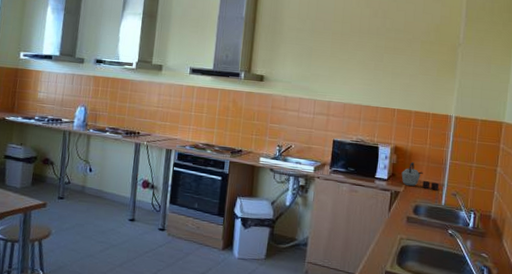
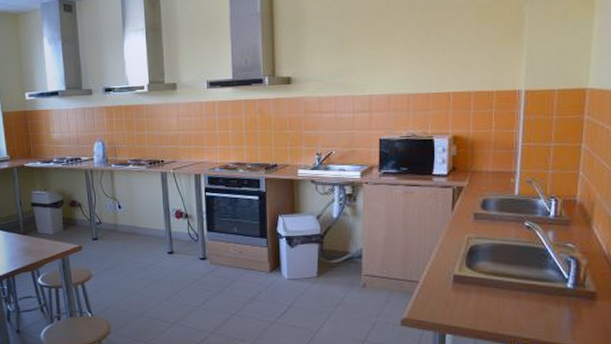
kettle: present [401,161,440,191] -> none [463,150,511,180]

